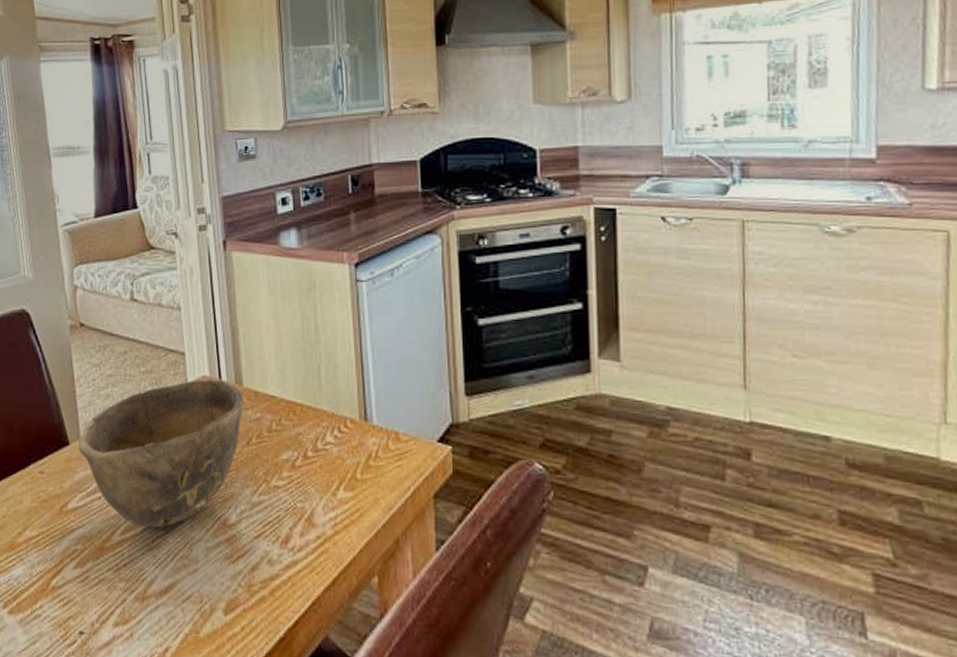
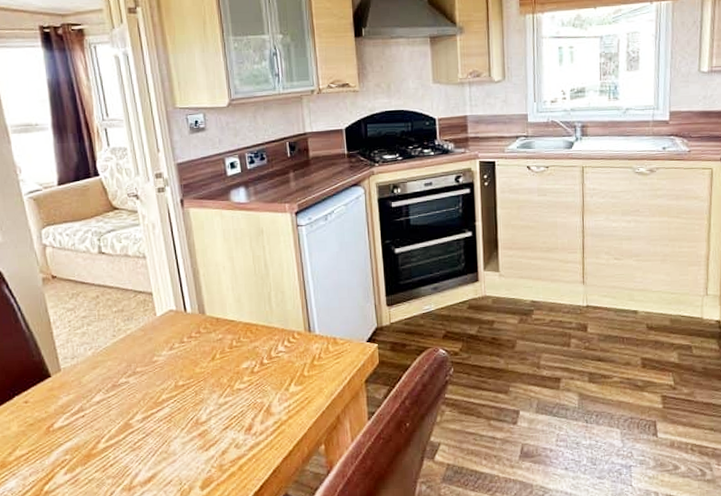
bowl: present [78,379,243,528] -> none [59,311,207,434]

